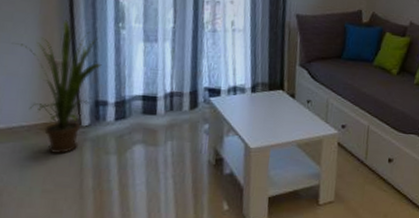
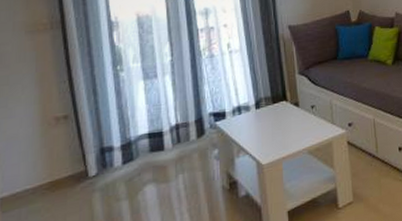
house plant: present [12,20,102,153] -> none [9,73,104,212]

